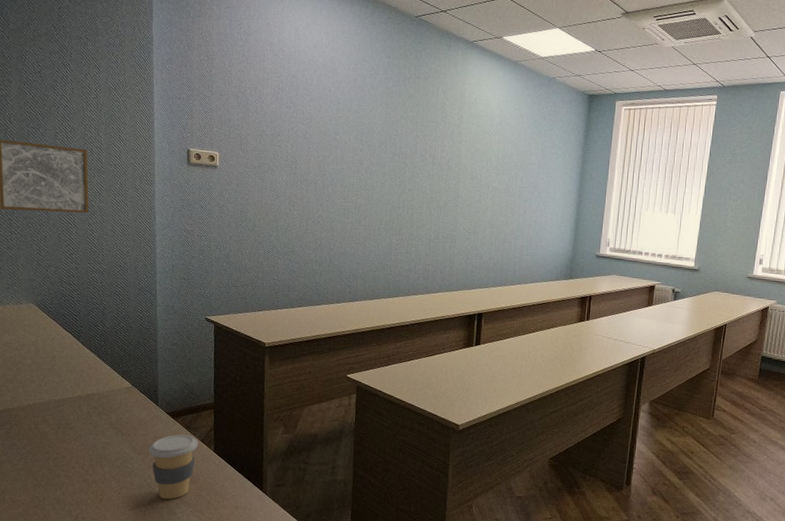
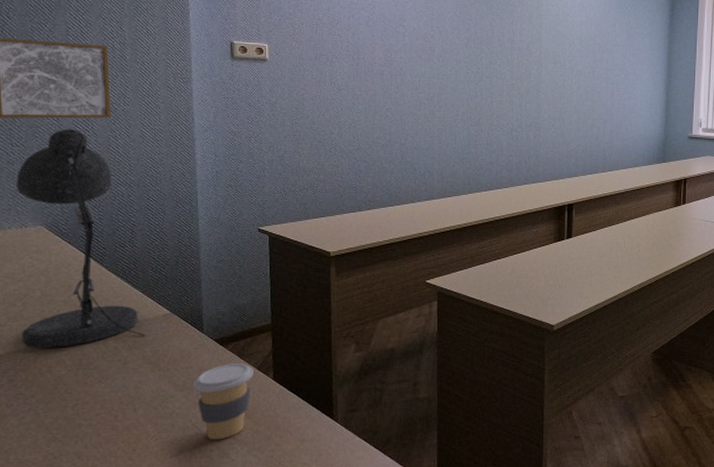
desk lamp: none [13,220,112,409] -> present [16,128,146,348]

